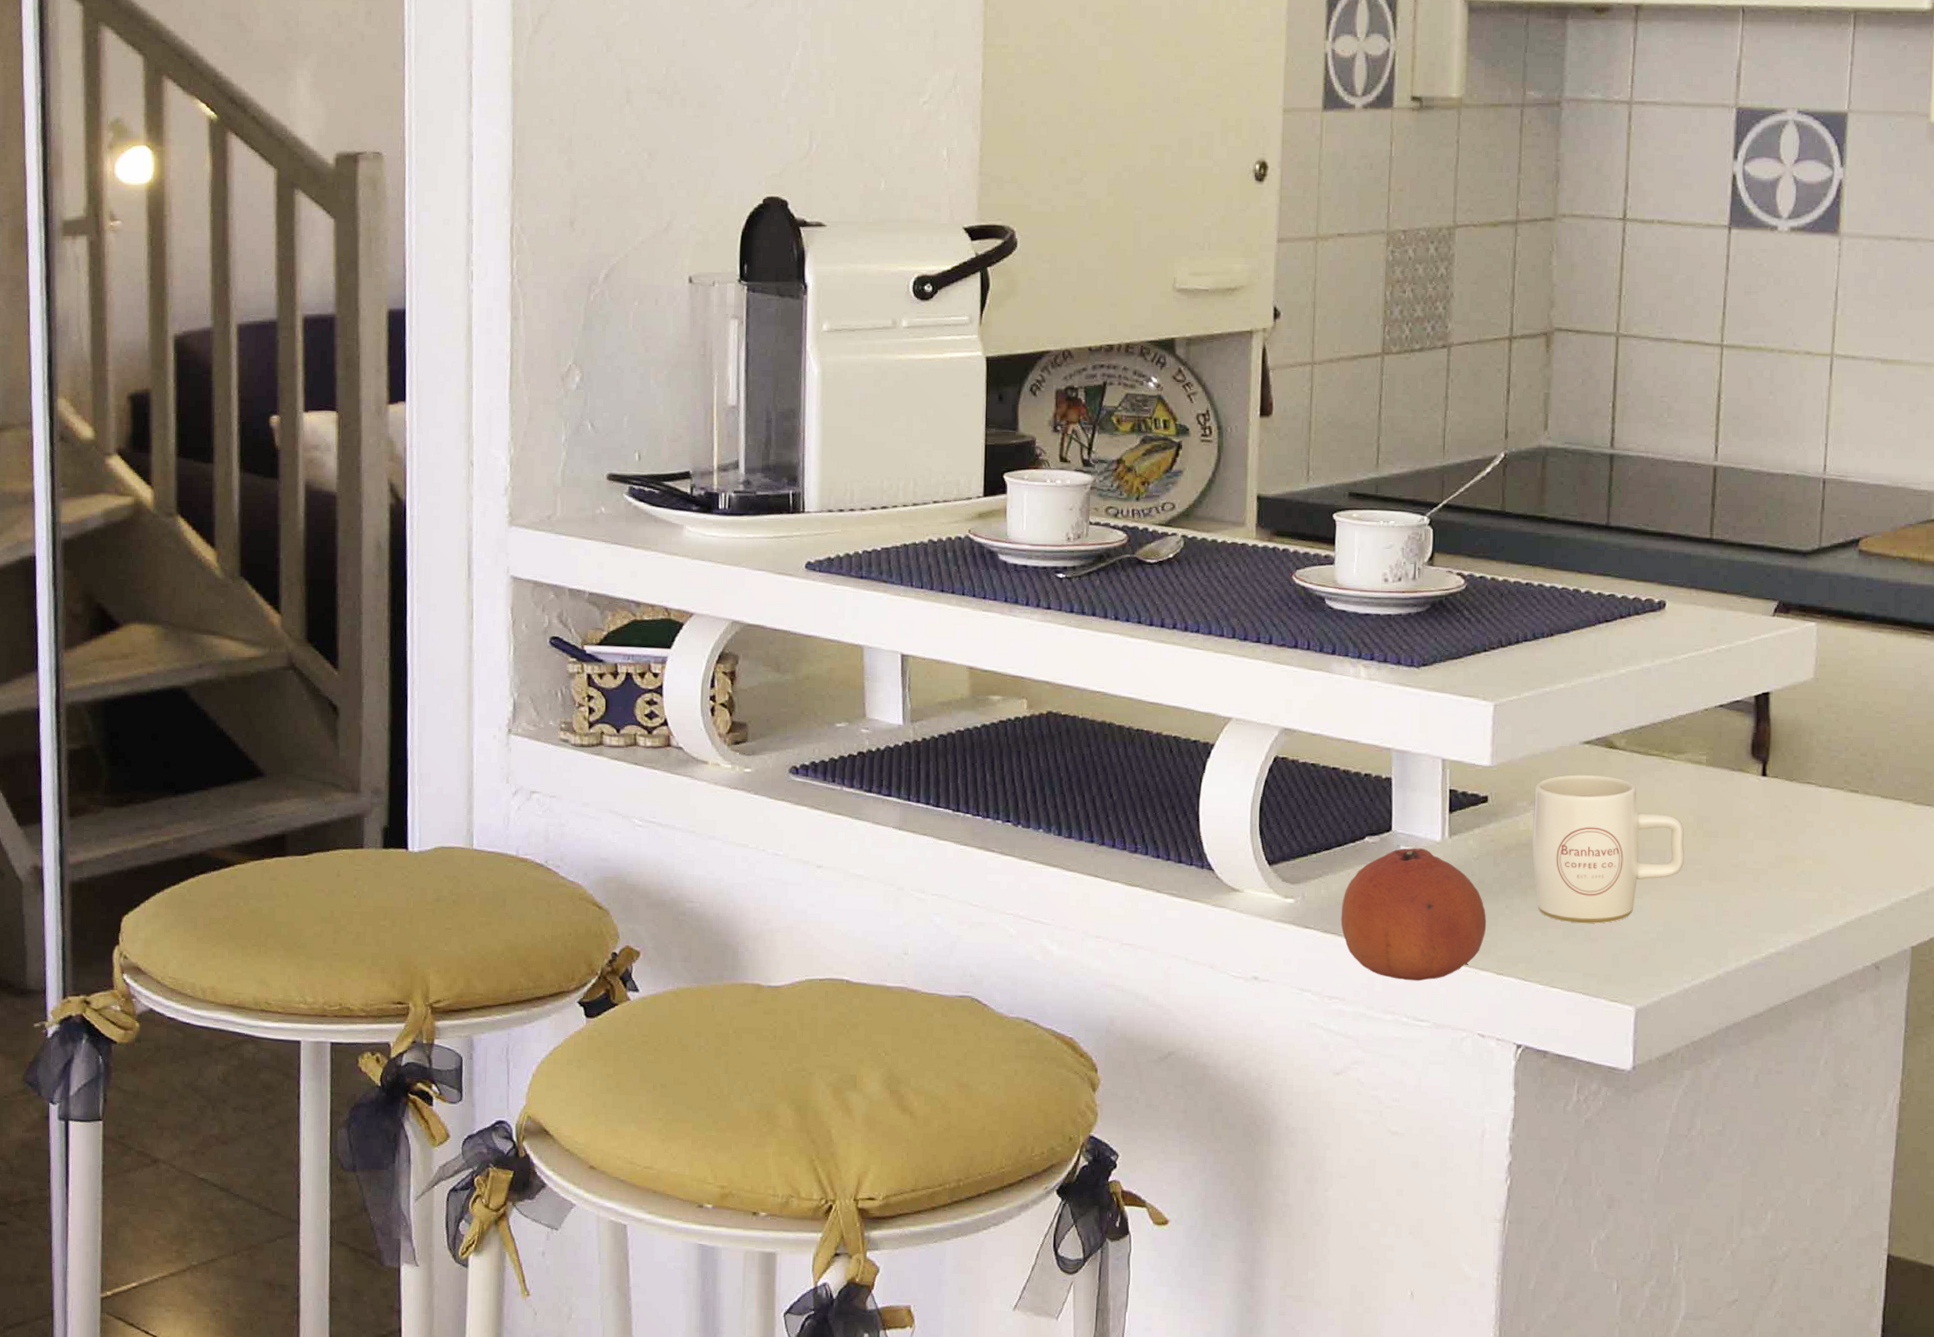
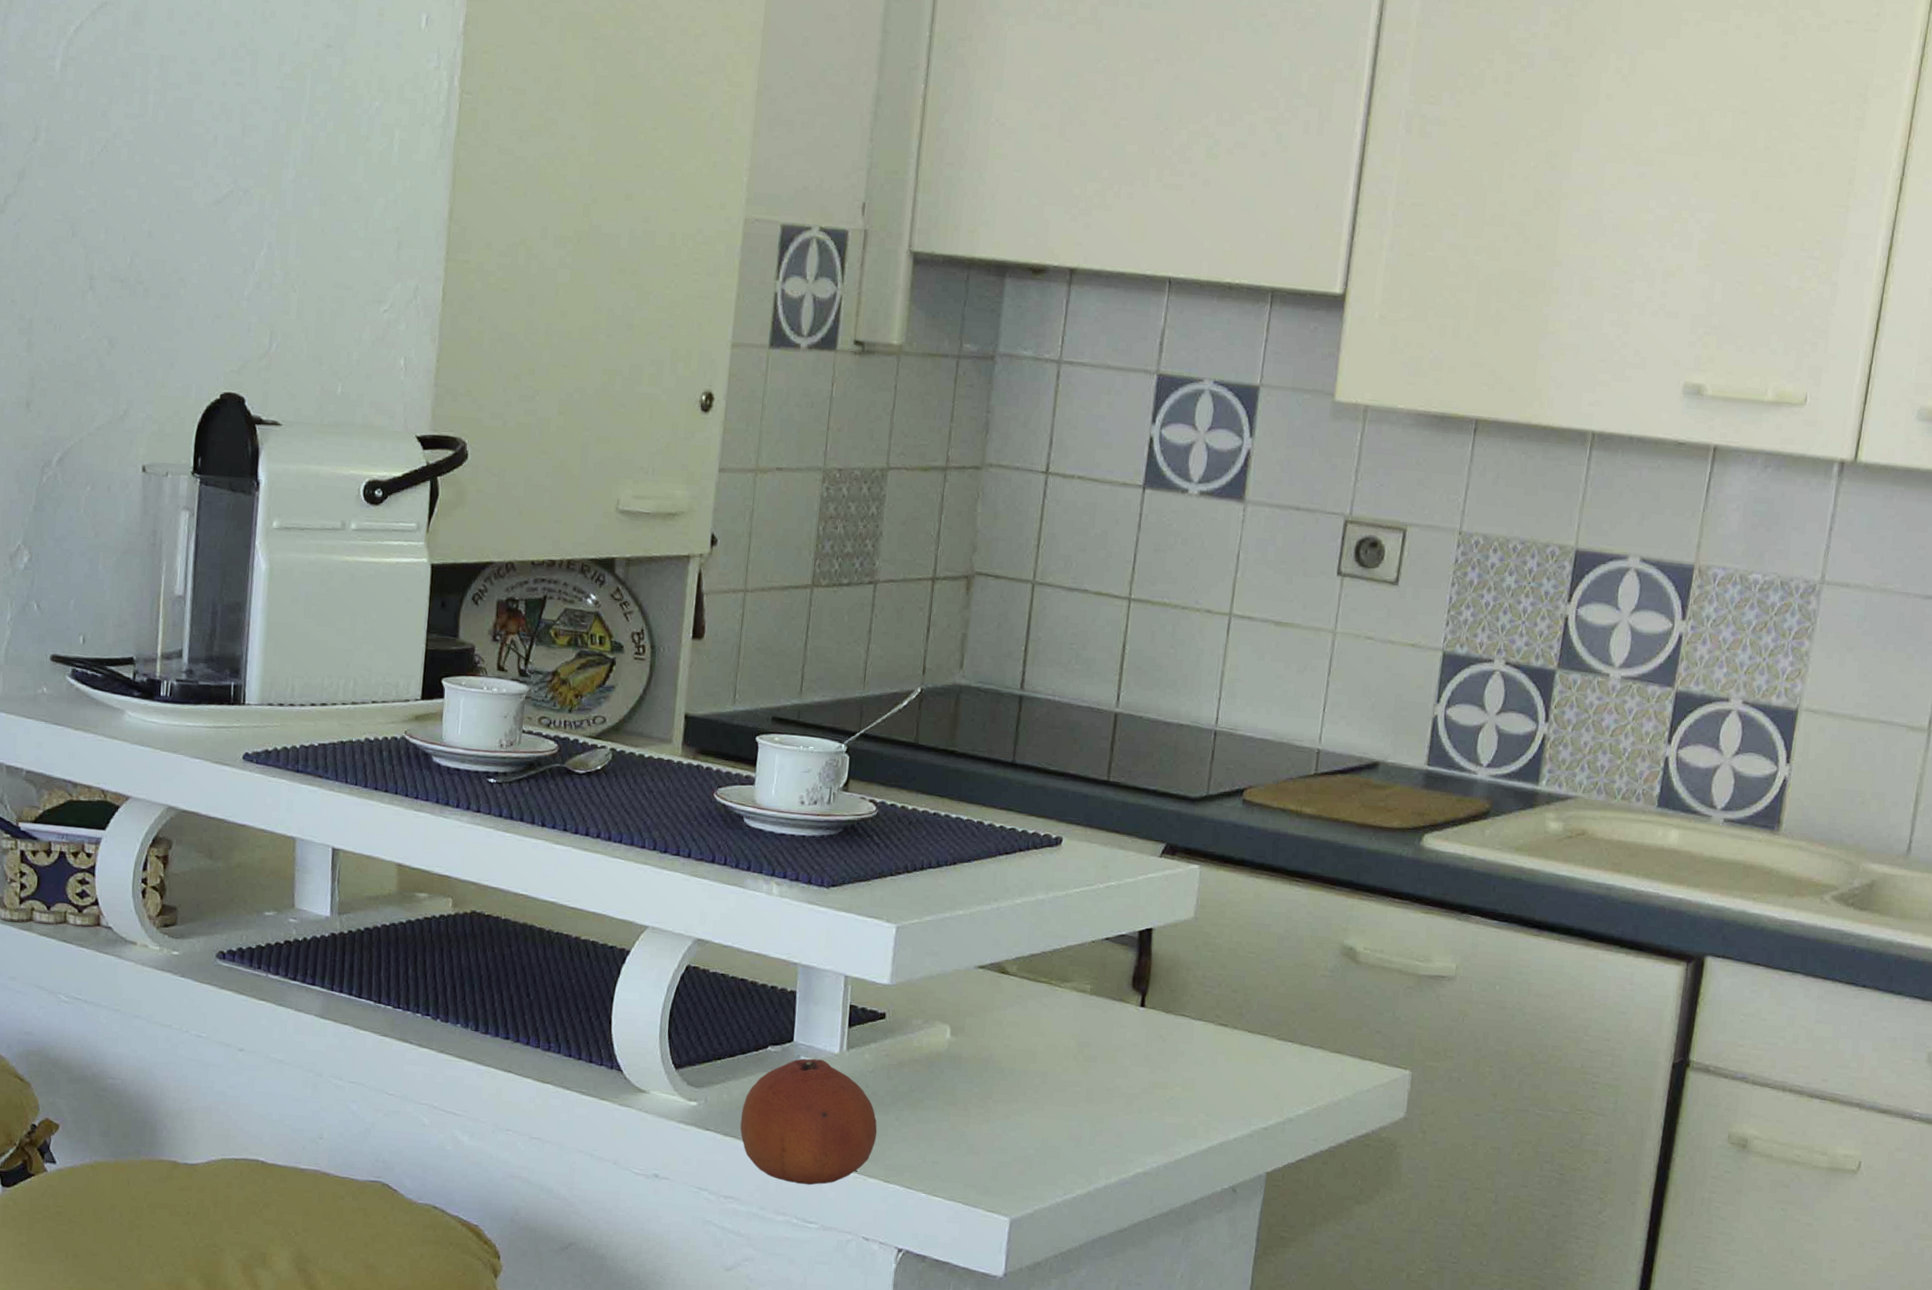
mug: present [1531,774,1684,923] -> none [923,996,1066,1138]

